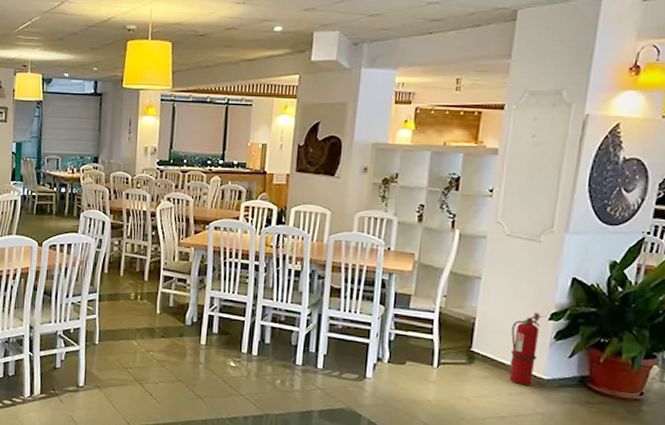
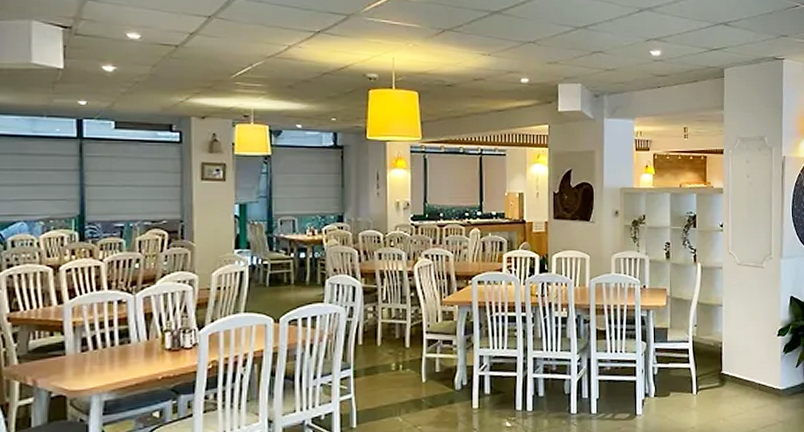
fire extinguisher: present [509,313,543,386] -> none [751,331,773,399]

